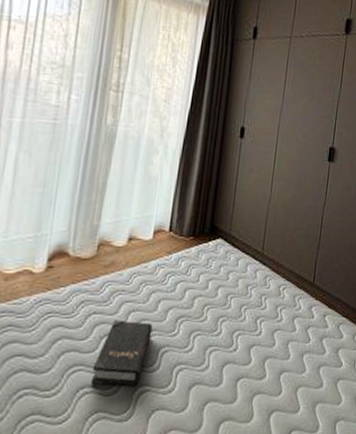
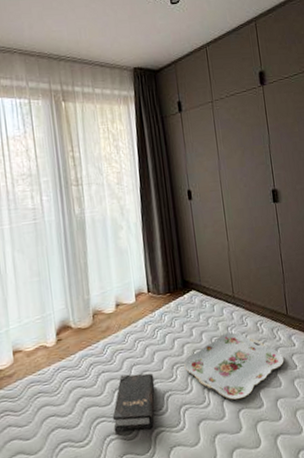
serving tray: none [190,292,299,367] -> present [184,332,284,400]

